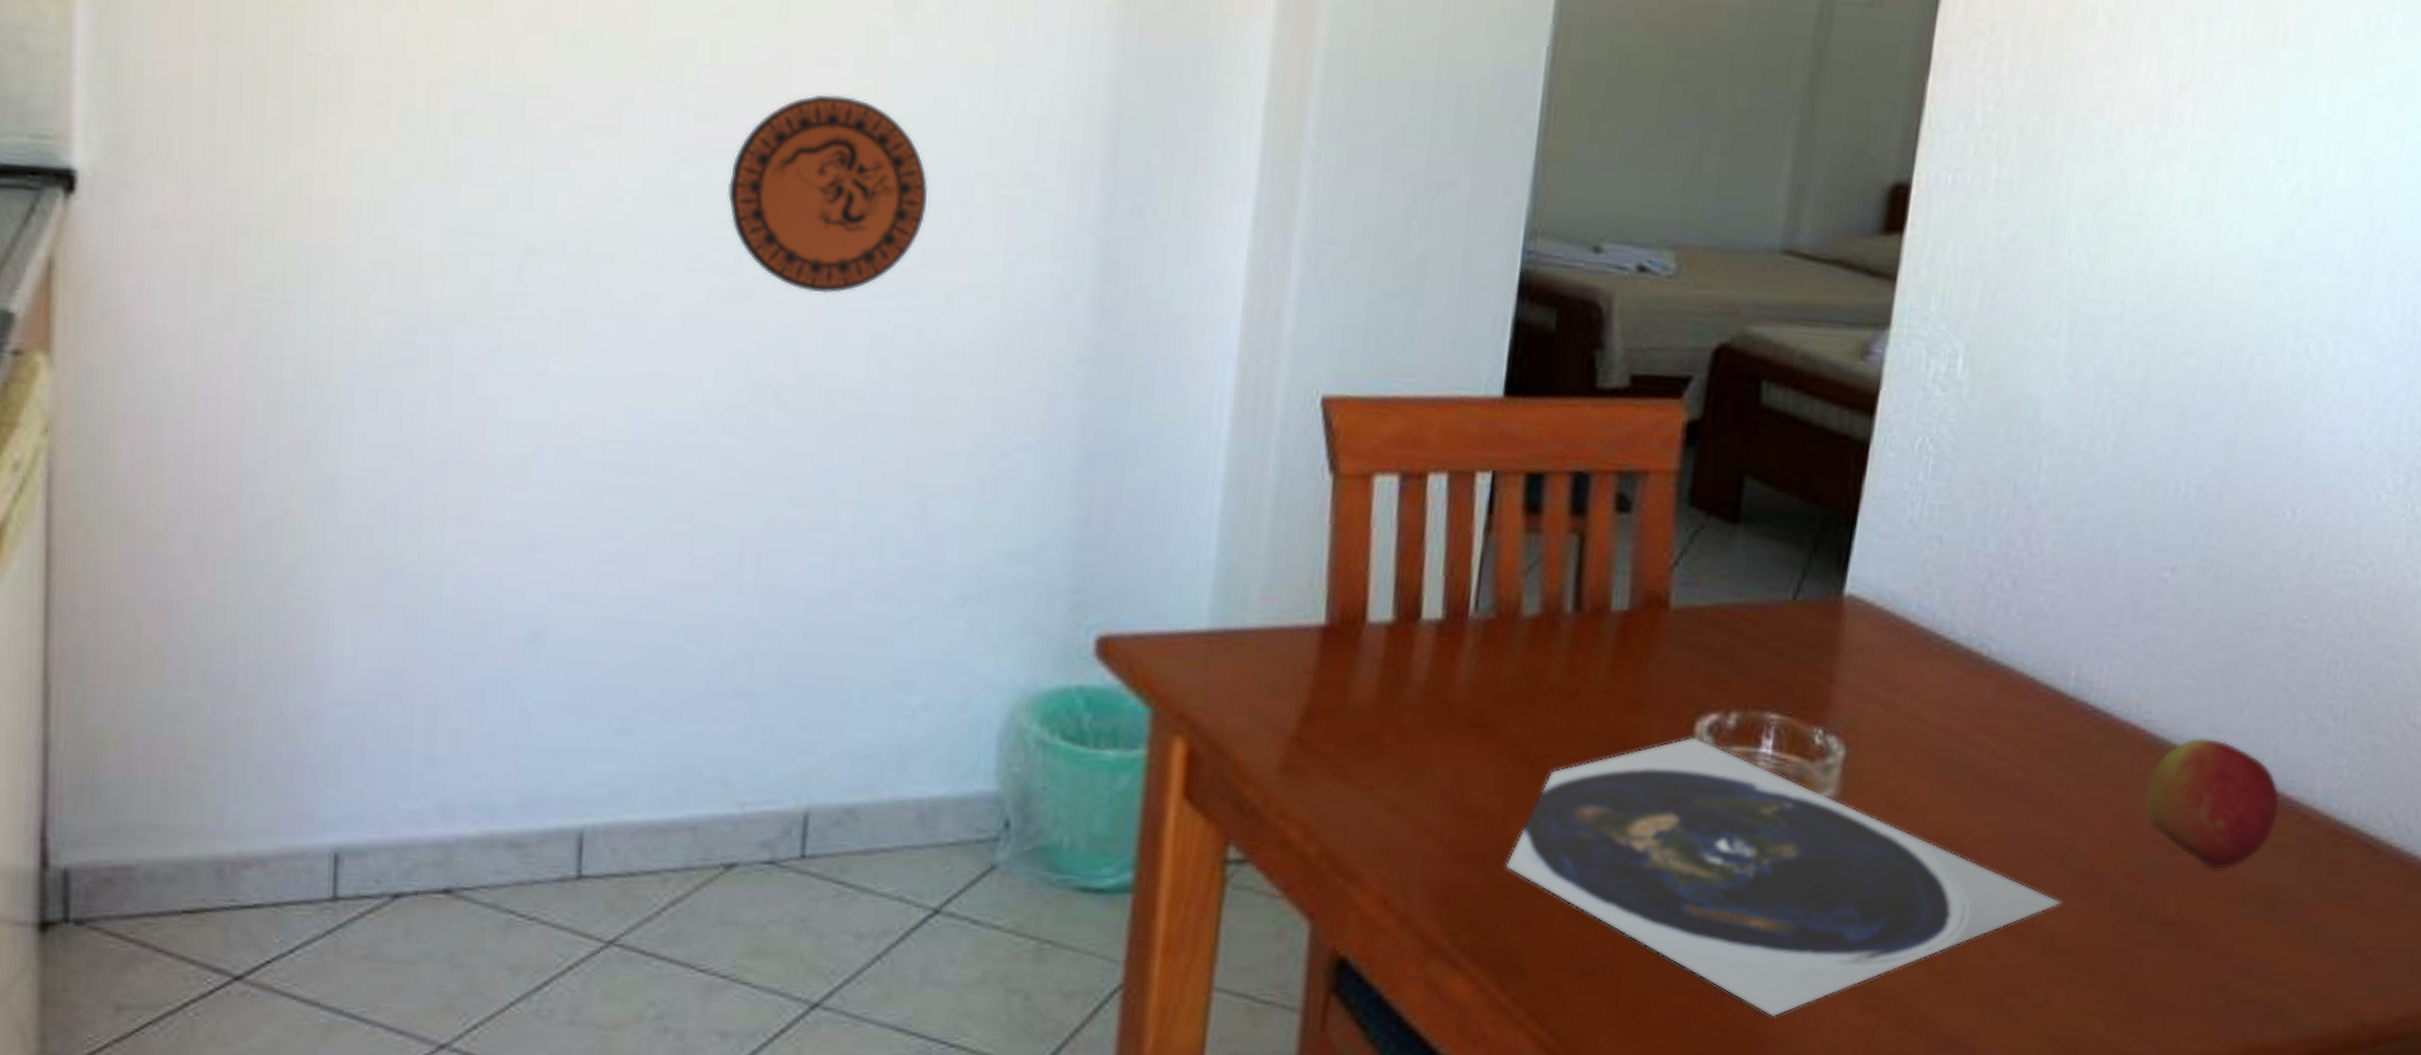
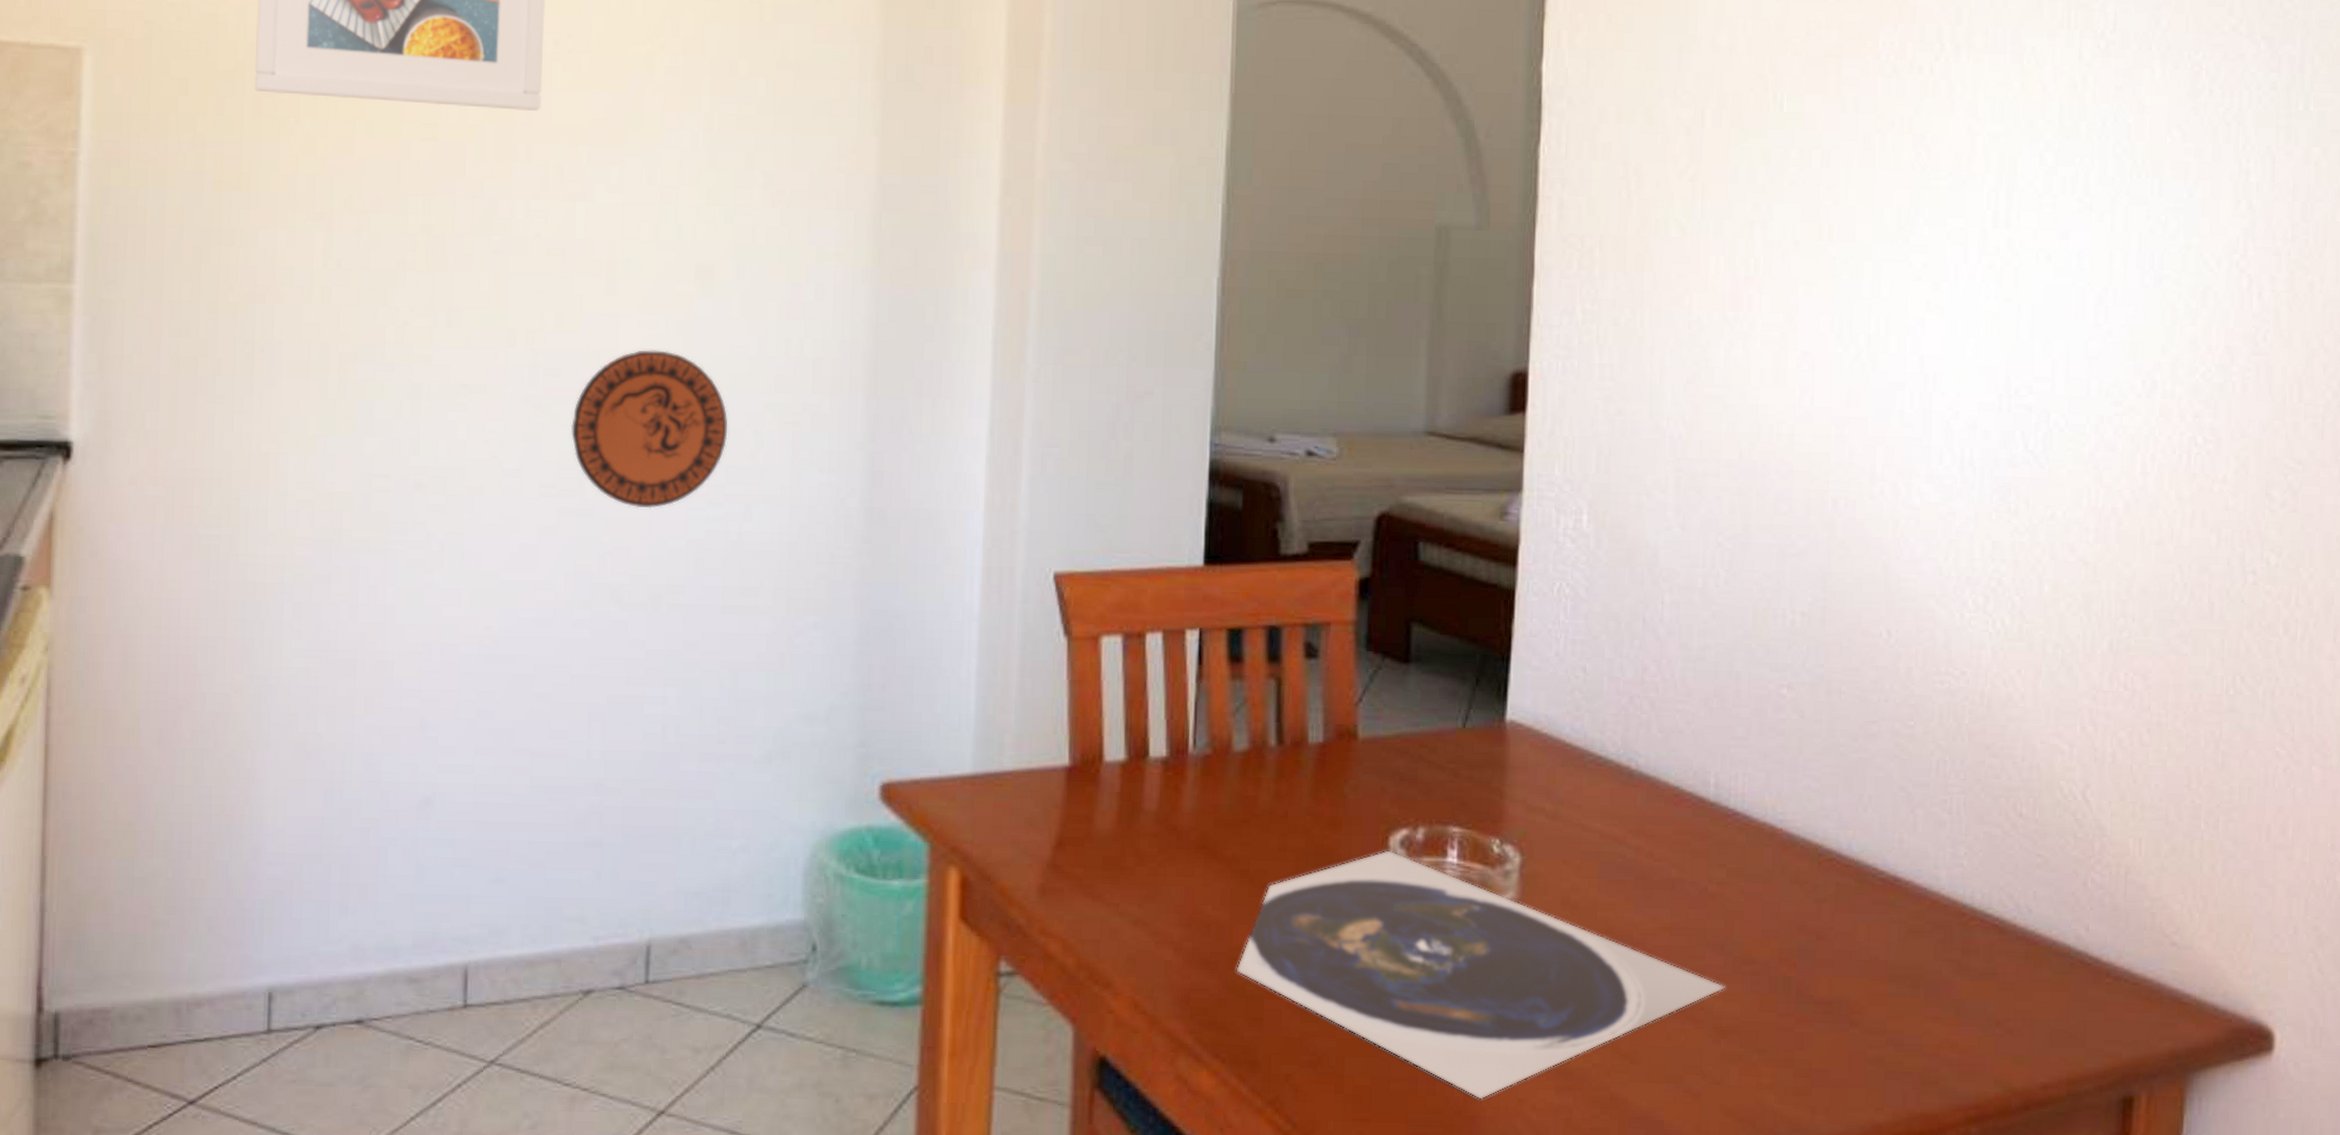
apple: present [2144,737,2280,870] -> none [1789,833,1911,953]

